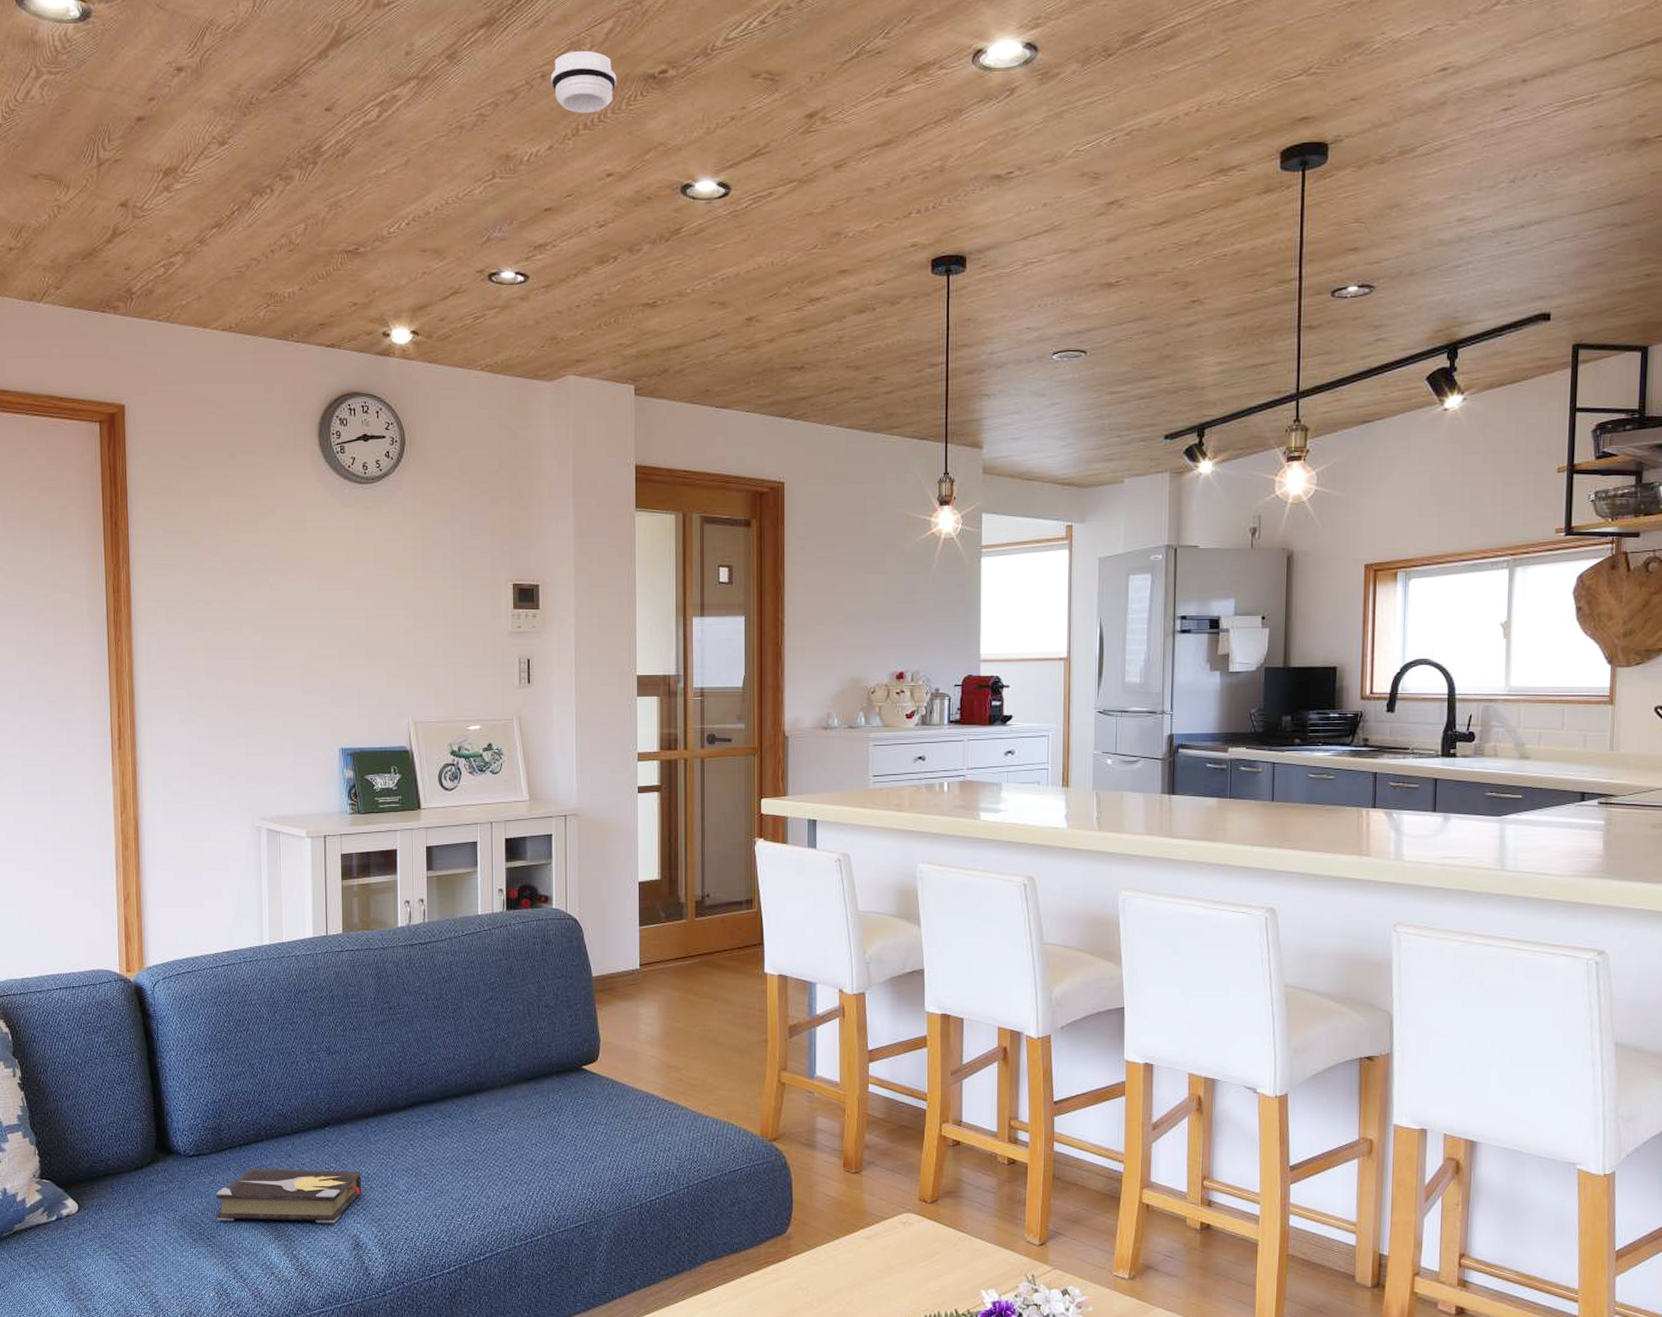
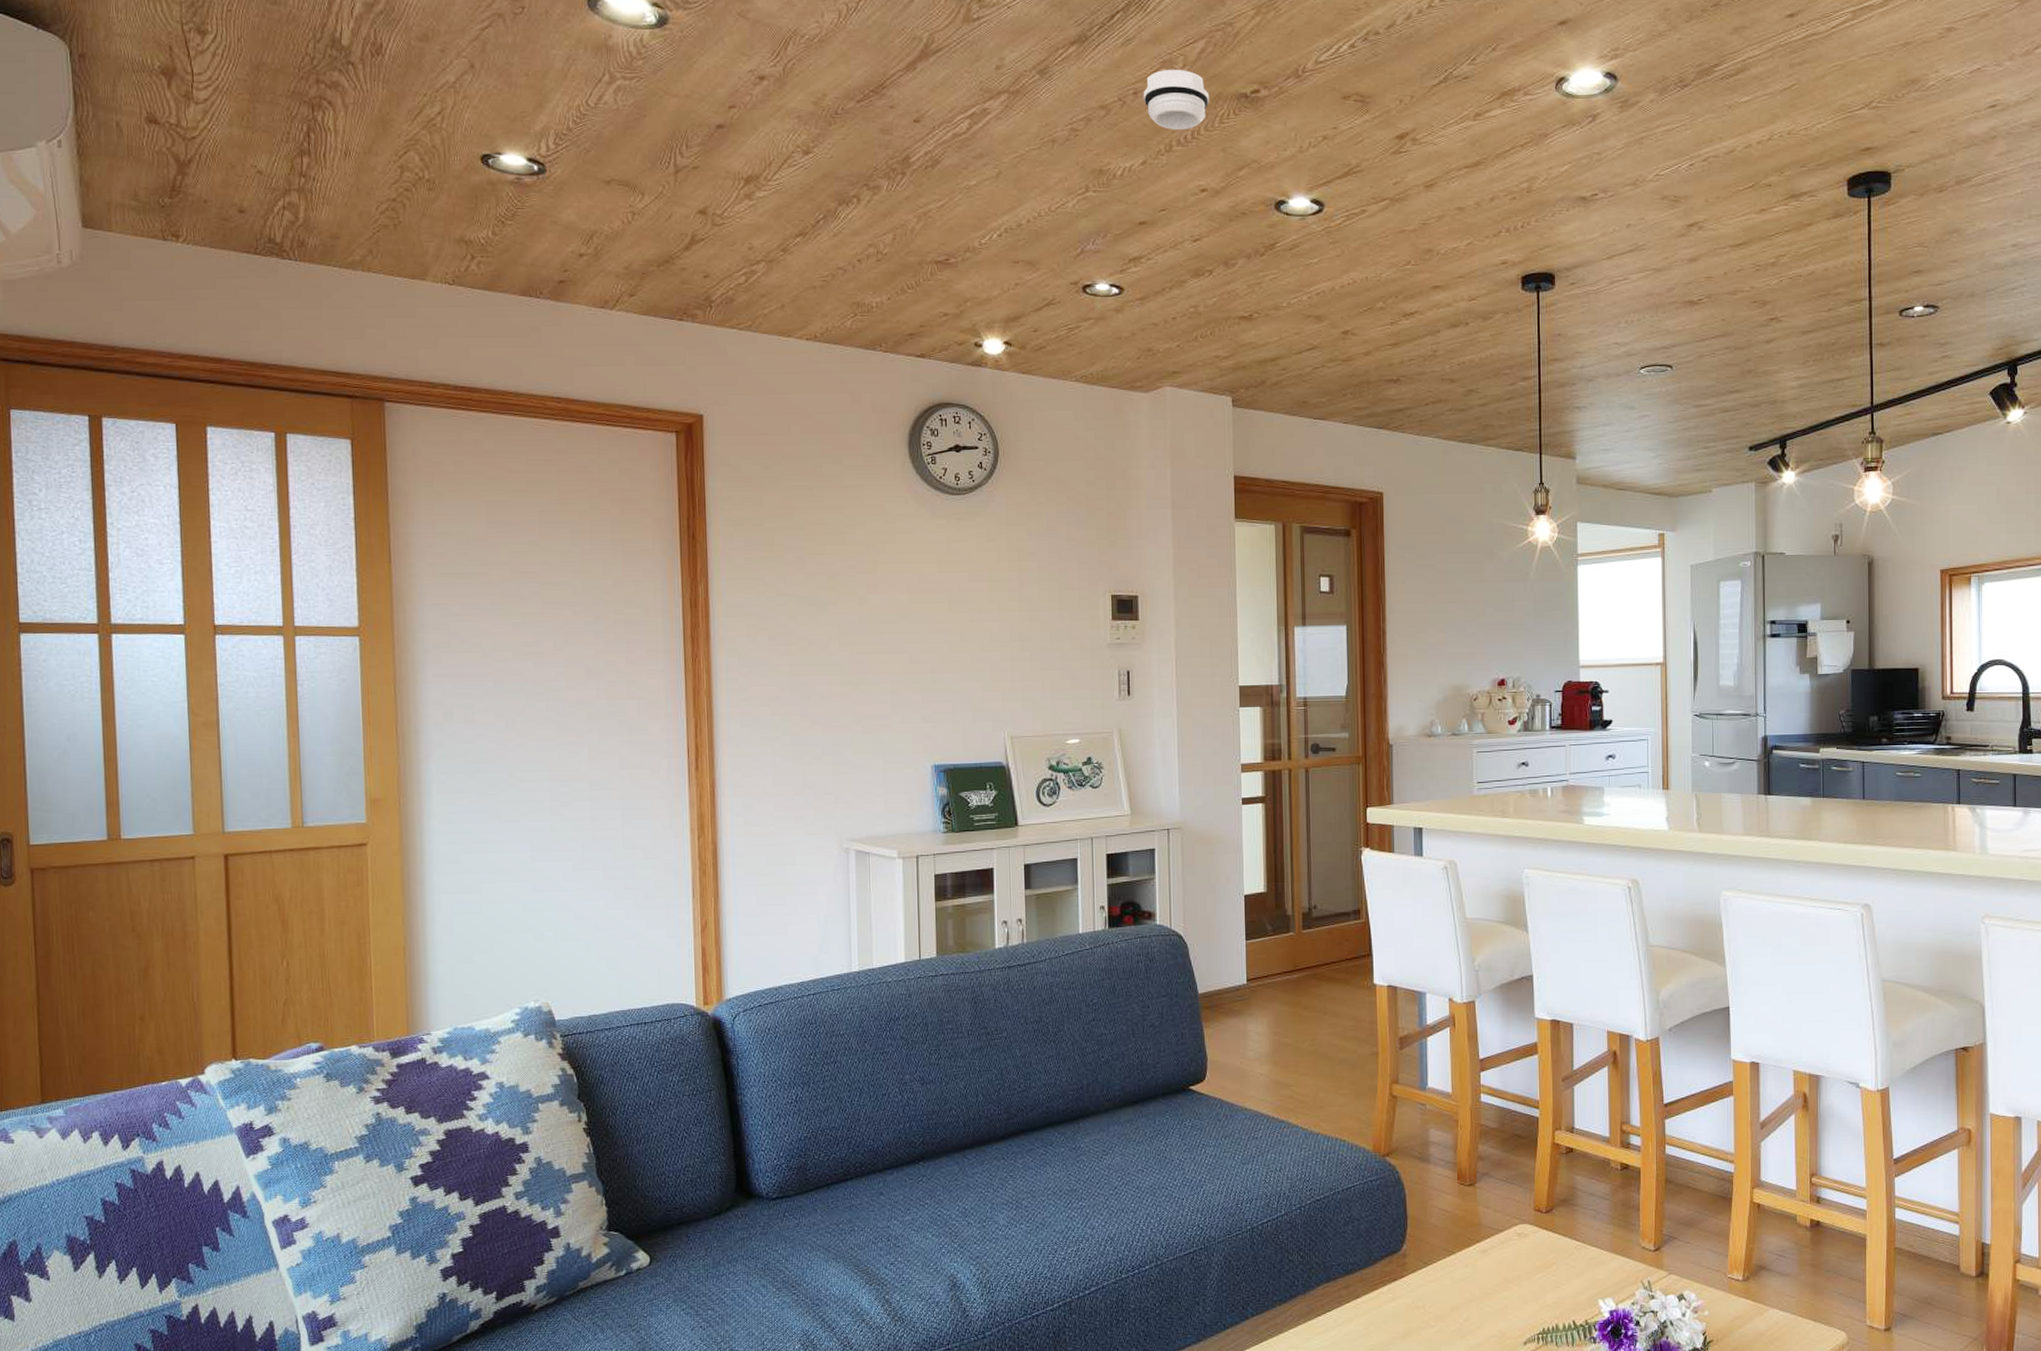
hardback book: present [216,1168,362,1224] -> none [802,1206,959,1268]

